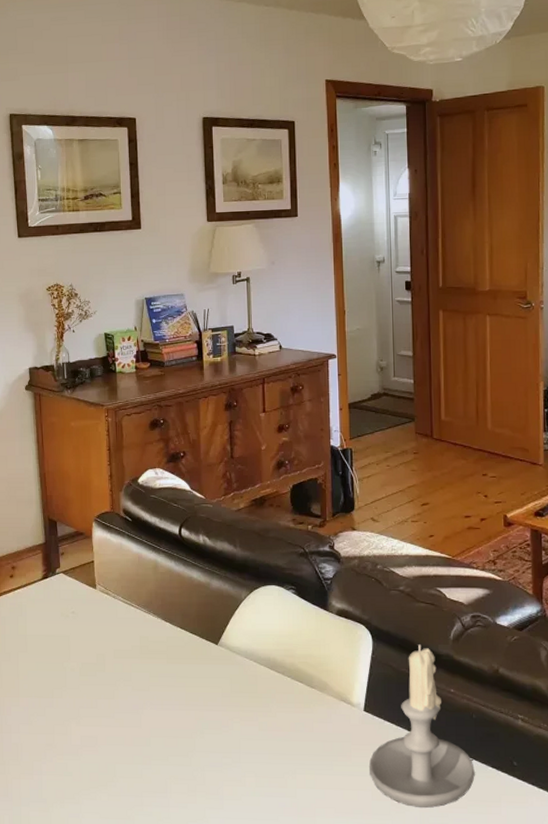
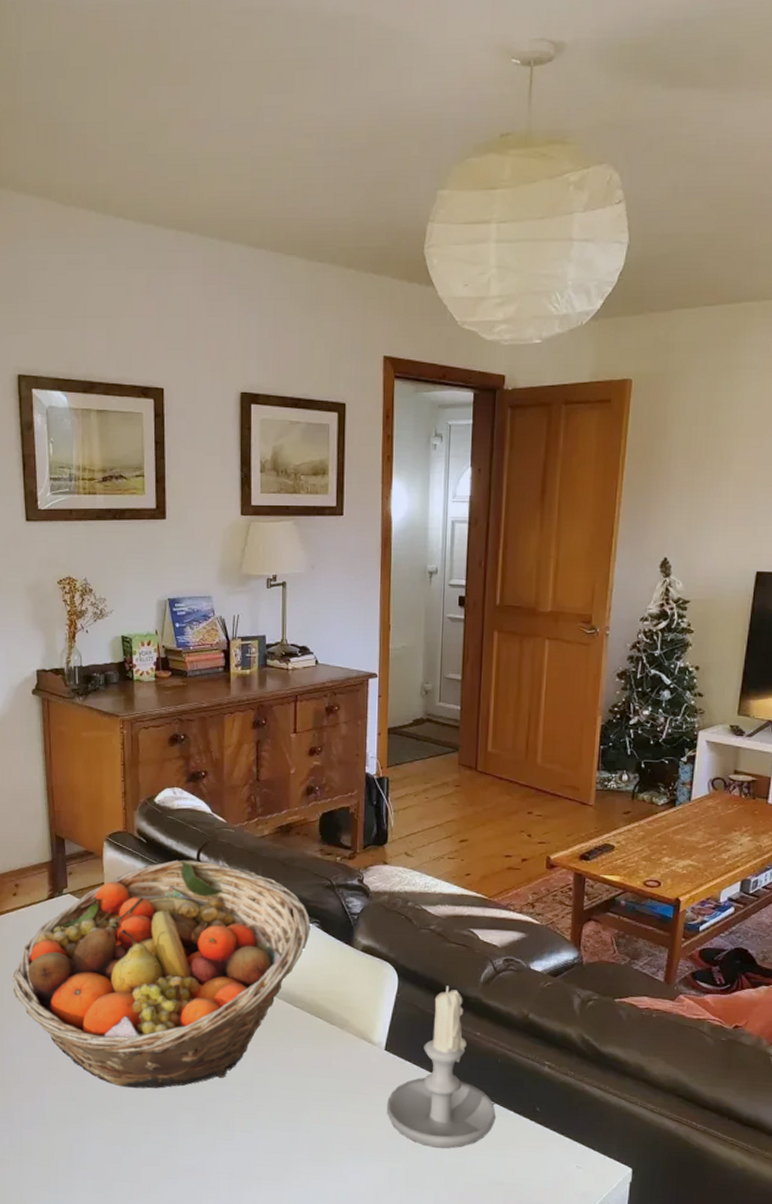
fruit basket: none [10,535,287,761] -> present [12,859,311,1089]

